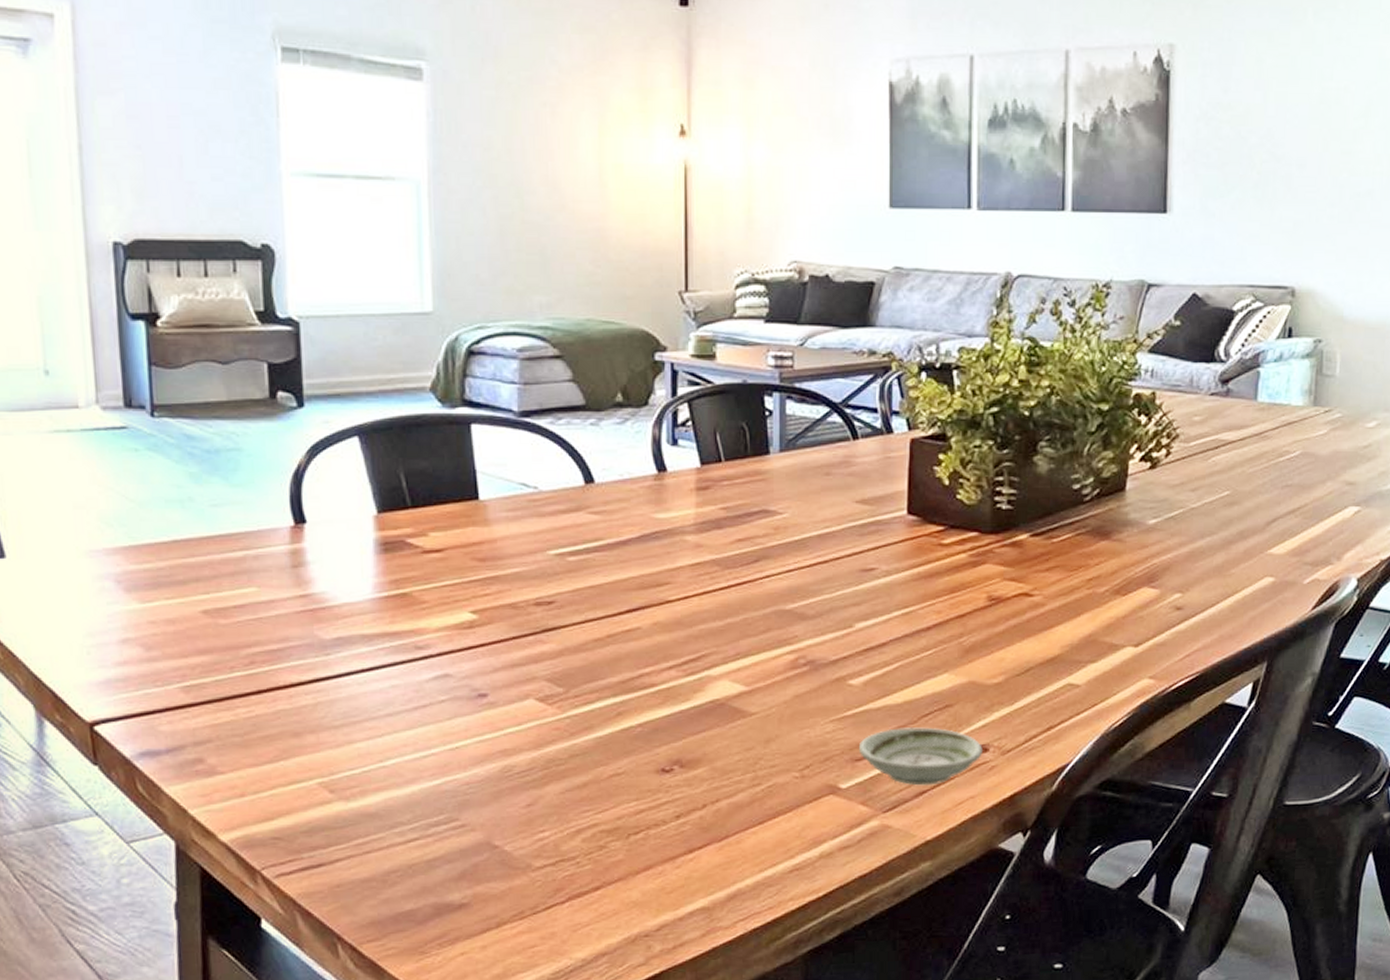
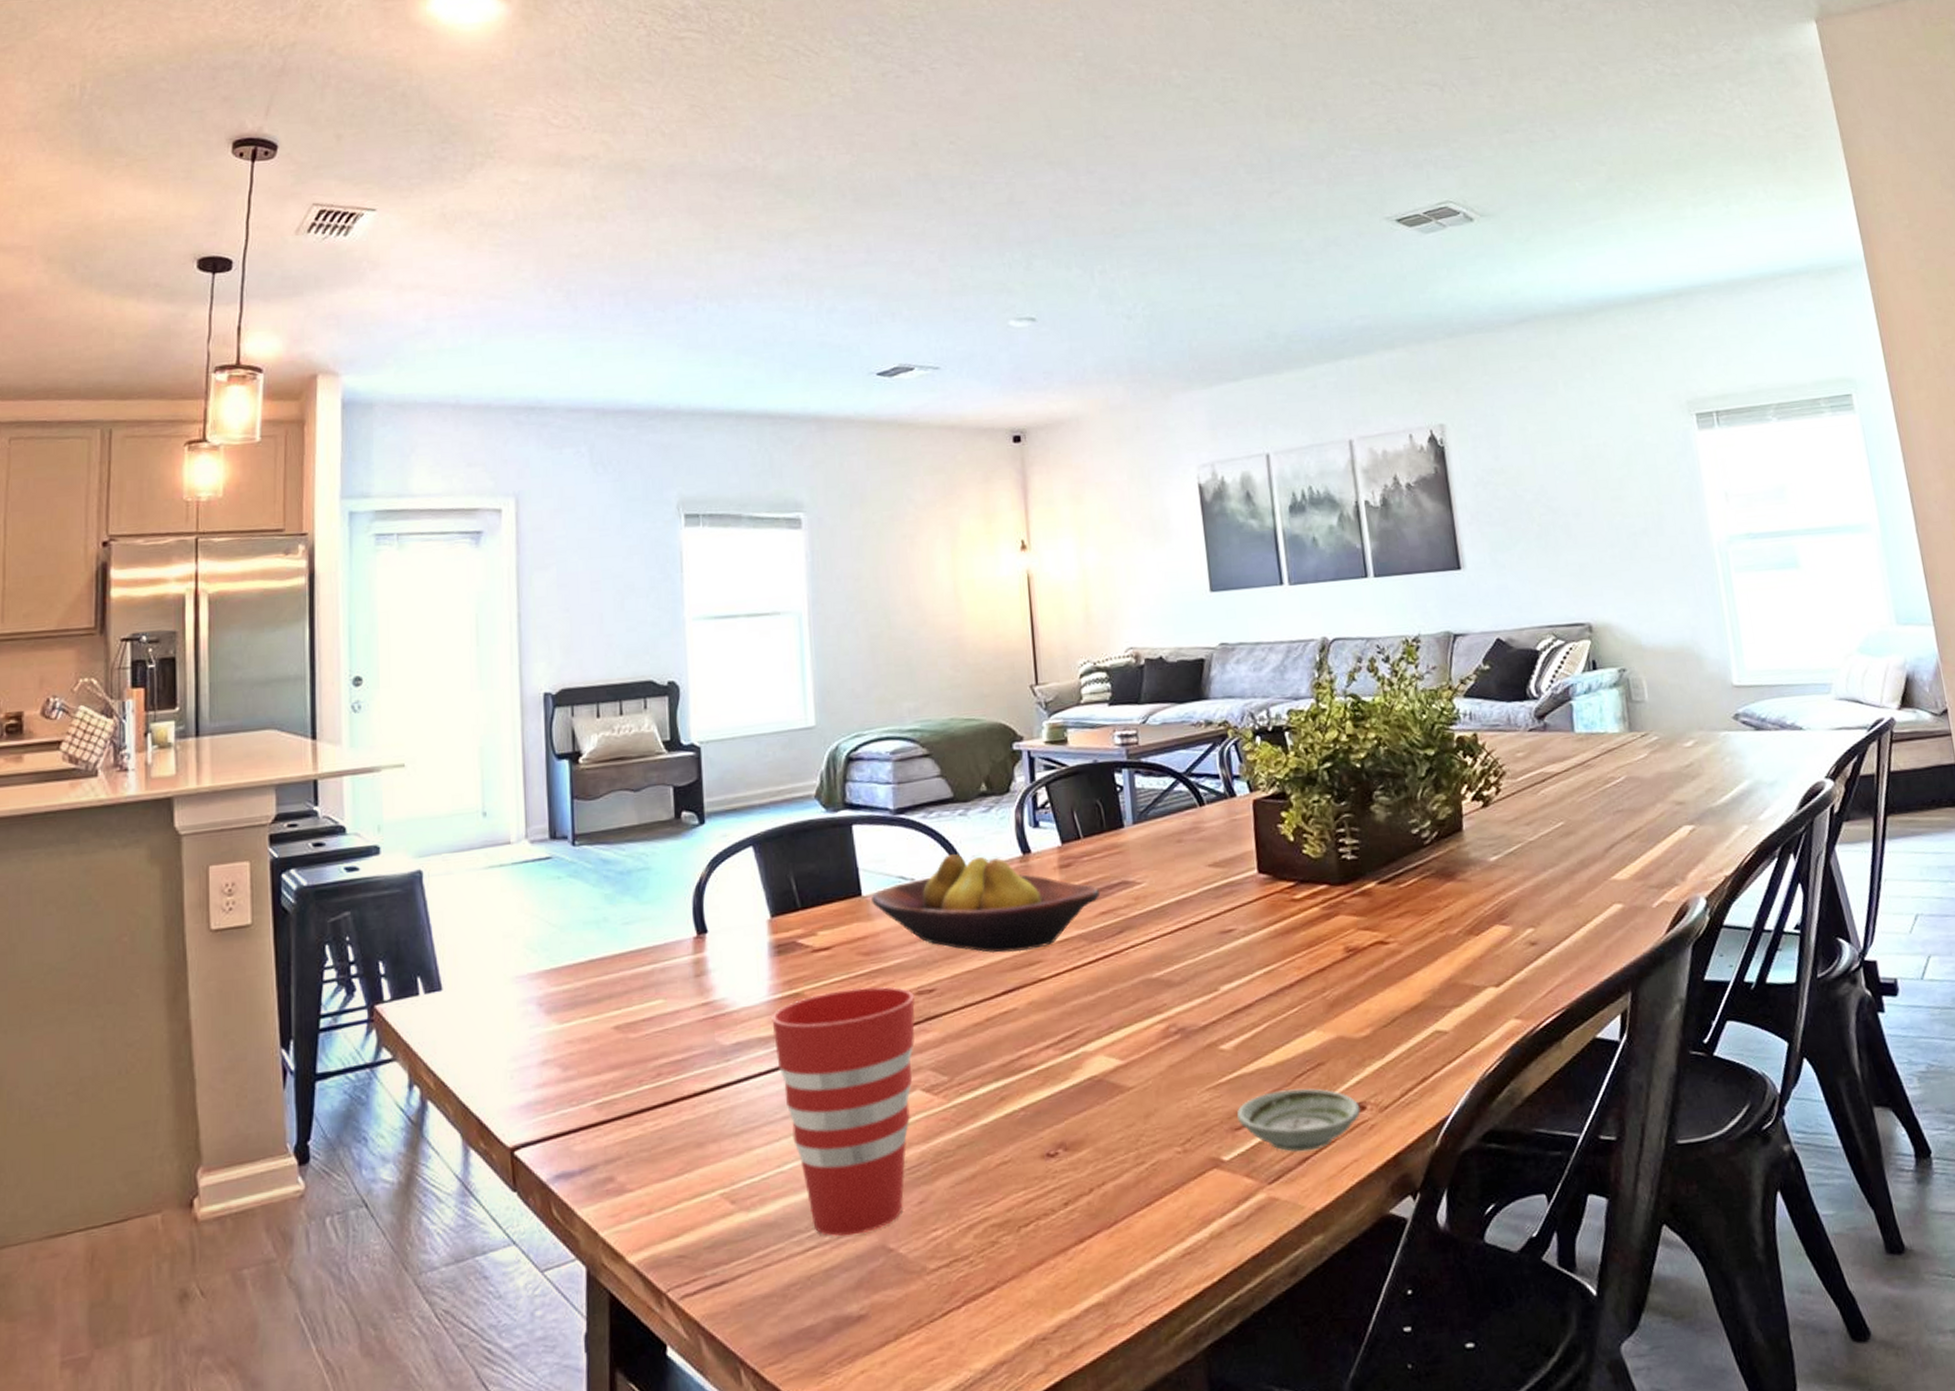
cup: none [376,593,532,831] -> present [771,987,915,1236]
fruit bowl: none [490,466,737,572] -> present [872,854,1100,954]

